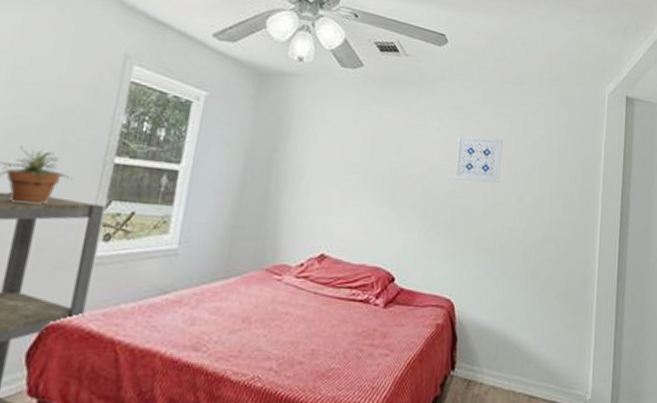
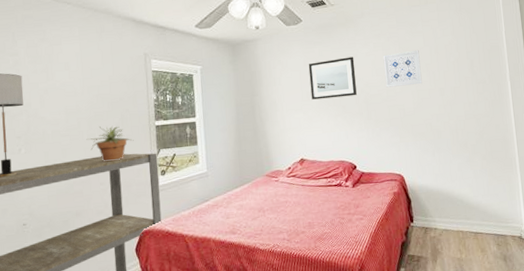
wall art: none [353,124,421,181] -> present [308,56,357,100]

